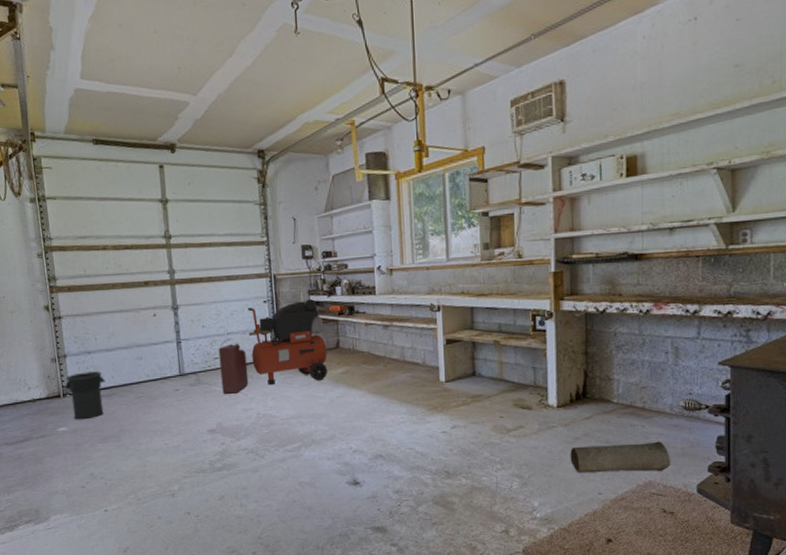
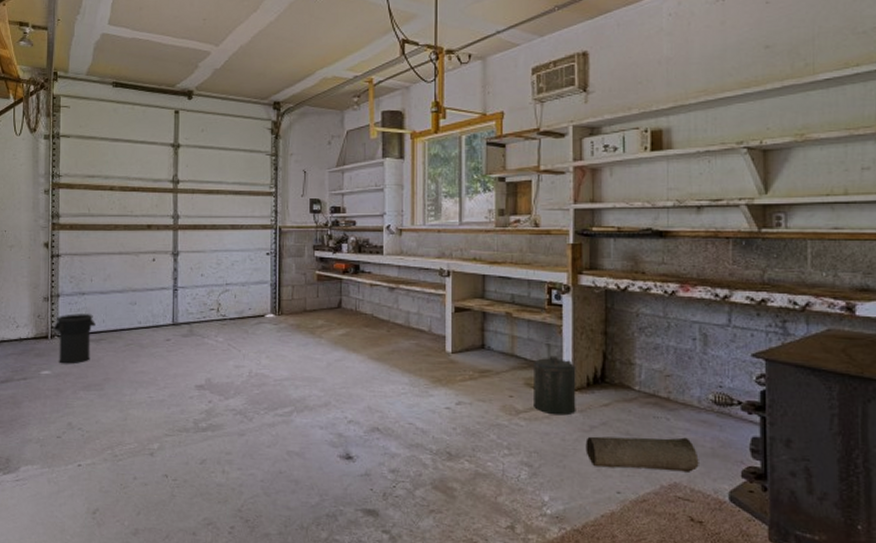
jerry can: present [218,344,249,394] -> none [215,296,244,348]
air compressor: present [248,299,328,386] -> none [248,255,328,343]
canister: none [517,377,561,431] -> present [529,355,576,416]

